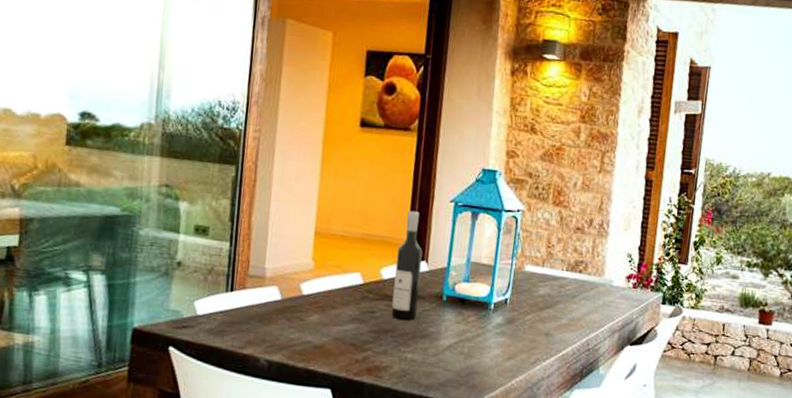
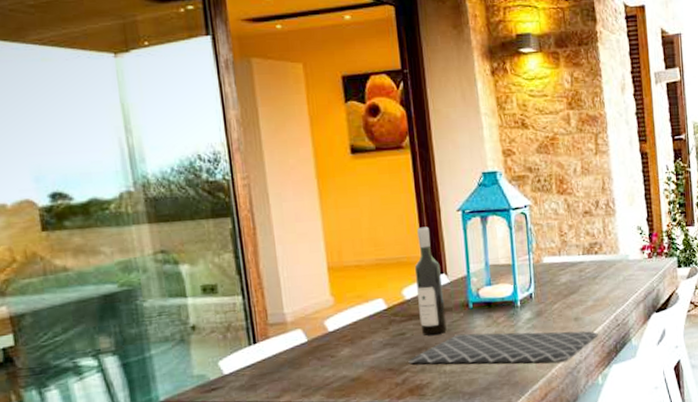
placemat: none [372,324,566,375] -> present [408,331,598,364]

